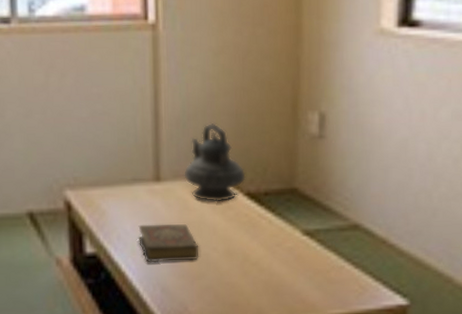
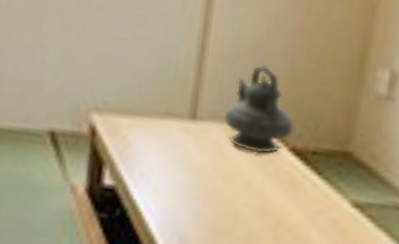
book: present [137,223,199,263] -> none [161,163,229,213]

